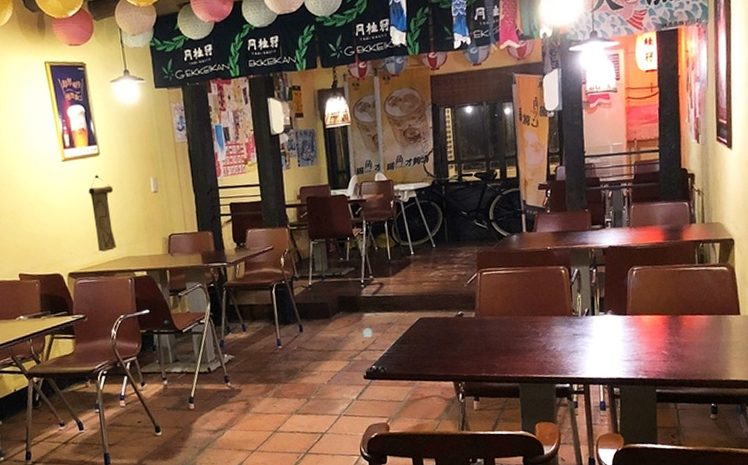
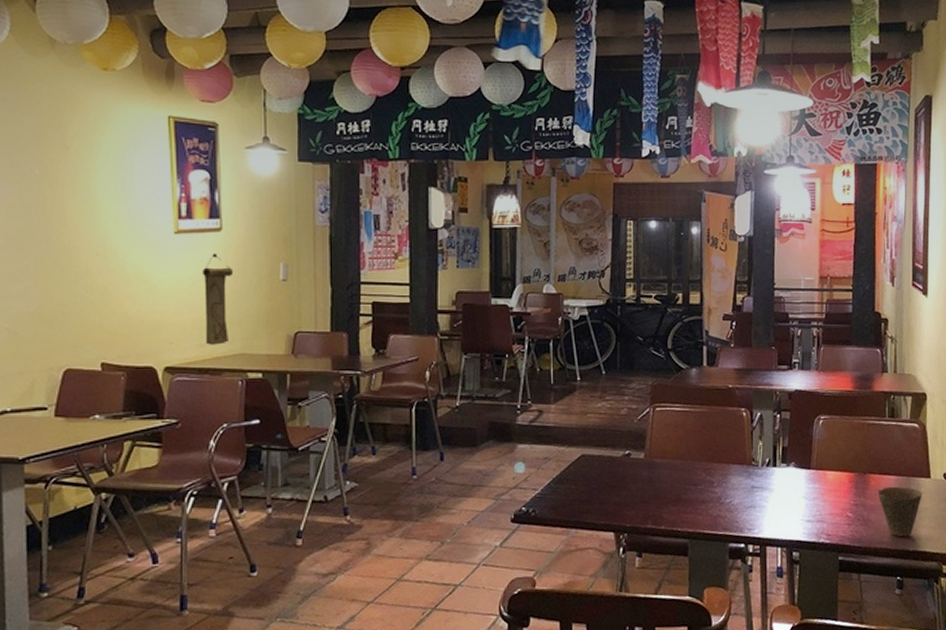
cup: none [690,324,733,369] -> present [877,486,922,537]

